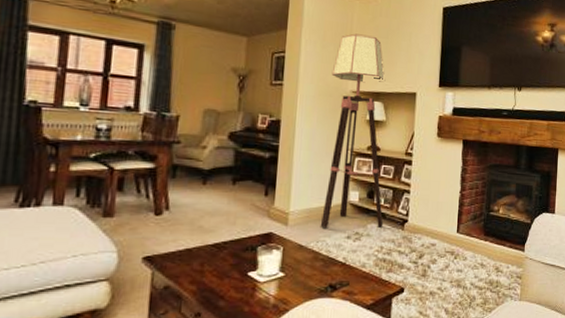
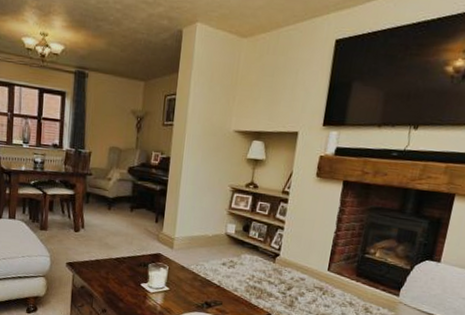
floor lamp: present [320,33,386,228] -> none [200,73,268,259]

